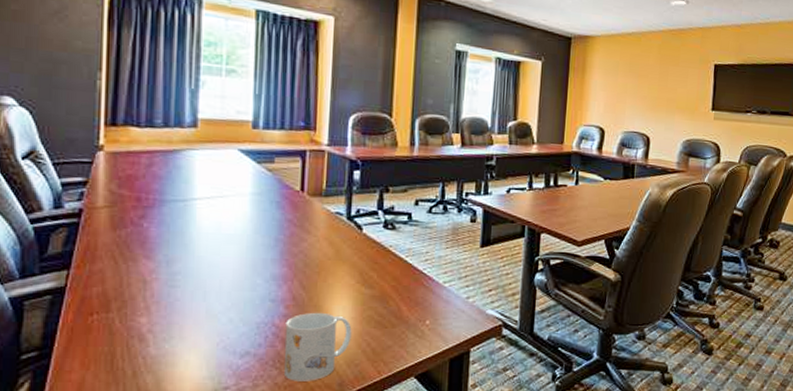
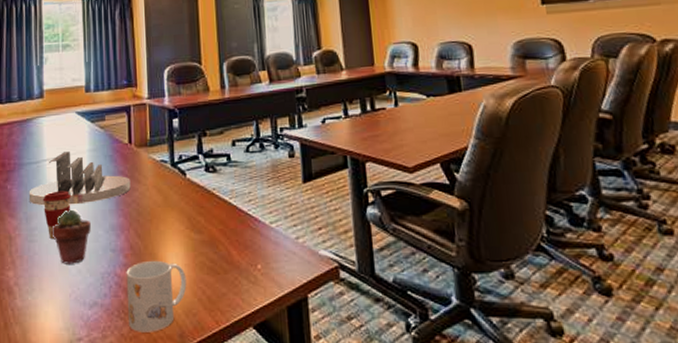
desk organizer: none [171,192,299,251] -> present [29,151,131,206]
coffee cup: none [189,234,226,286] -> present [42,190,71,240]
potted succulent: none [199,255,248,313] -> present [51,209,91,264]

